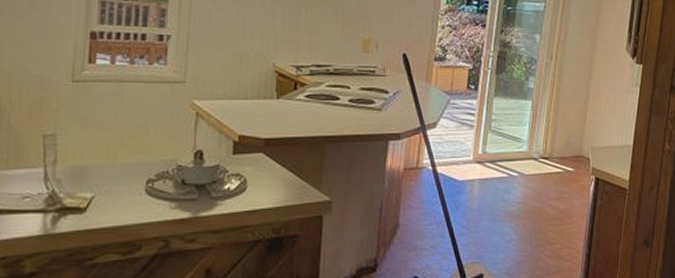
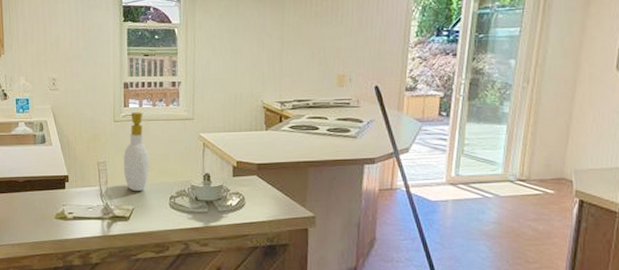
soap bottle: none [81,70,121,174] -> present [121,112,150,192]

